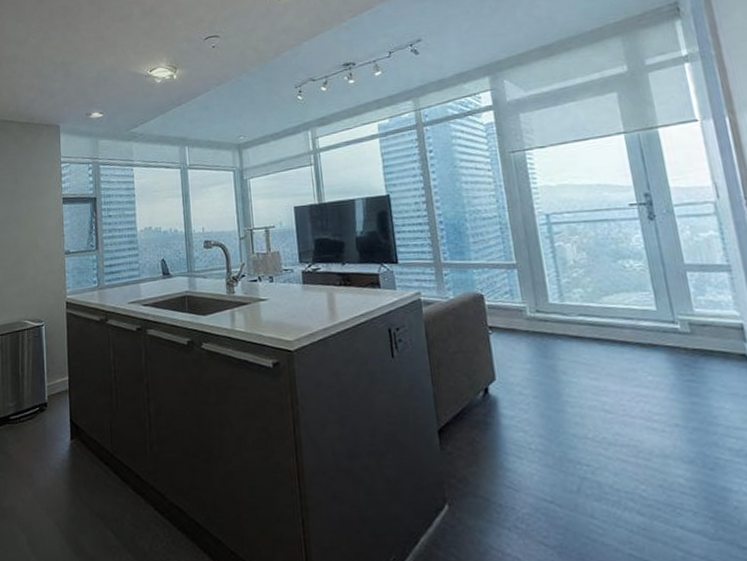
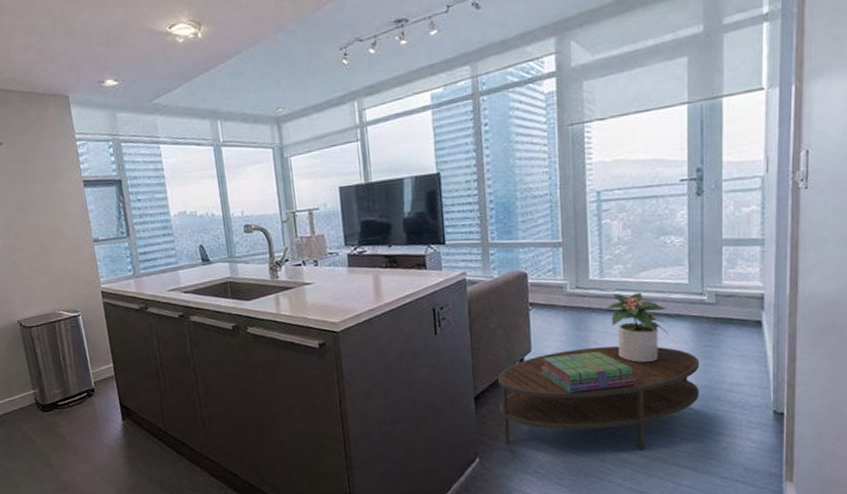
coffee table: none [461,377,693,505] -> present [497,346,700,450]
stack of books: none [507,383,617,430] -> present [540,352,636,393]
potted plant: none [568,318,645,398] -> present [603,292,669,363]

